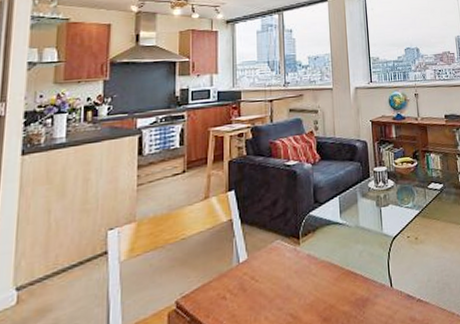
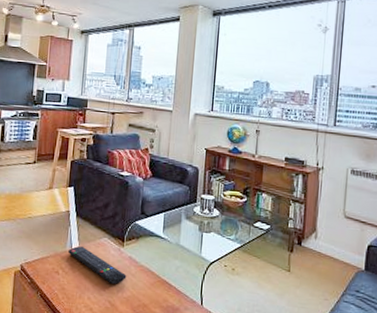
remote control: none [235,257,307,293] -> present [68,246,127,285]

